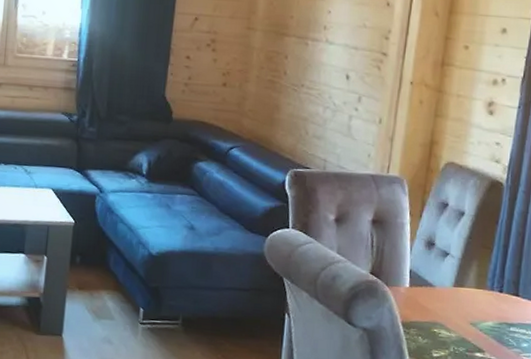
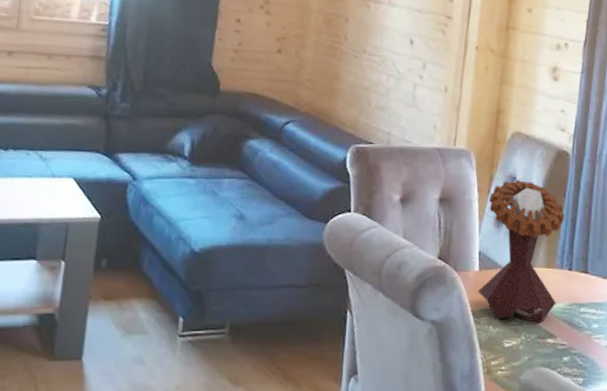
mushroom: none [408,206,497,338] -> present [478,180,565,323]

